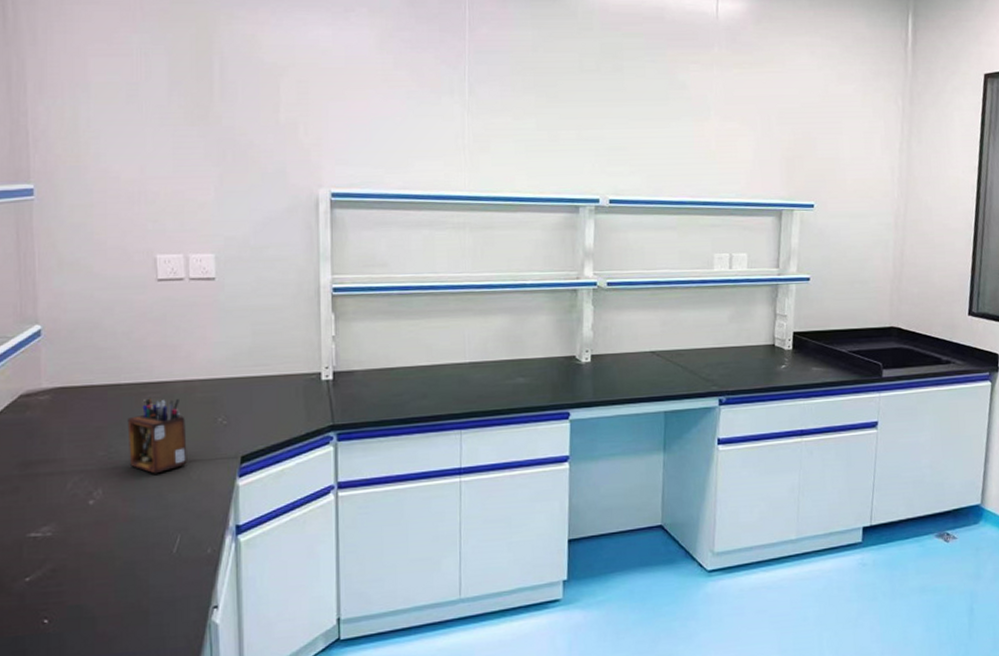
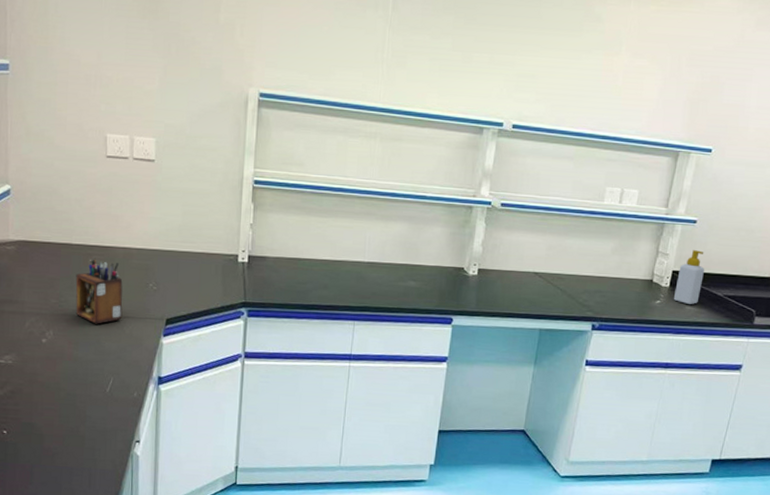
soap bottle: none [798,308,825,365] -> present [673,250,704,304]

